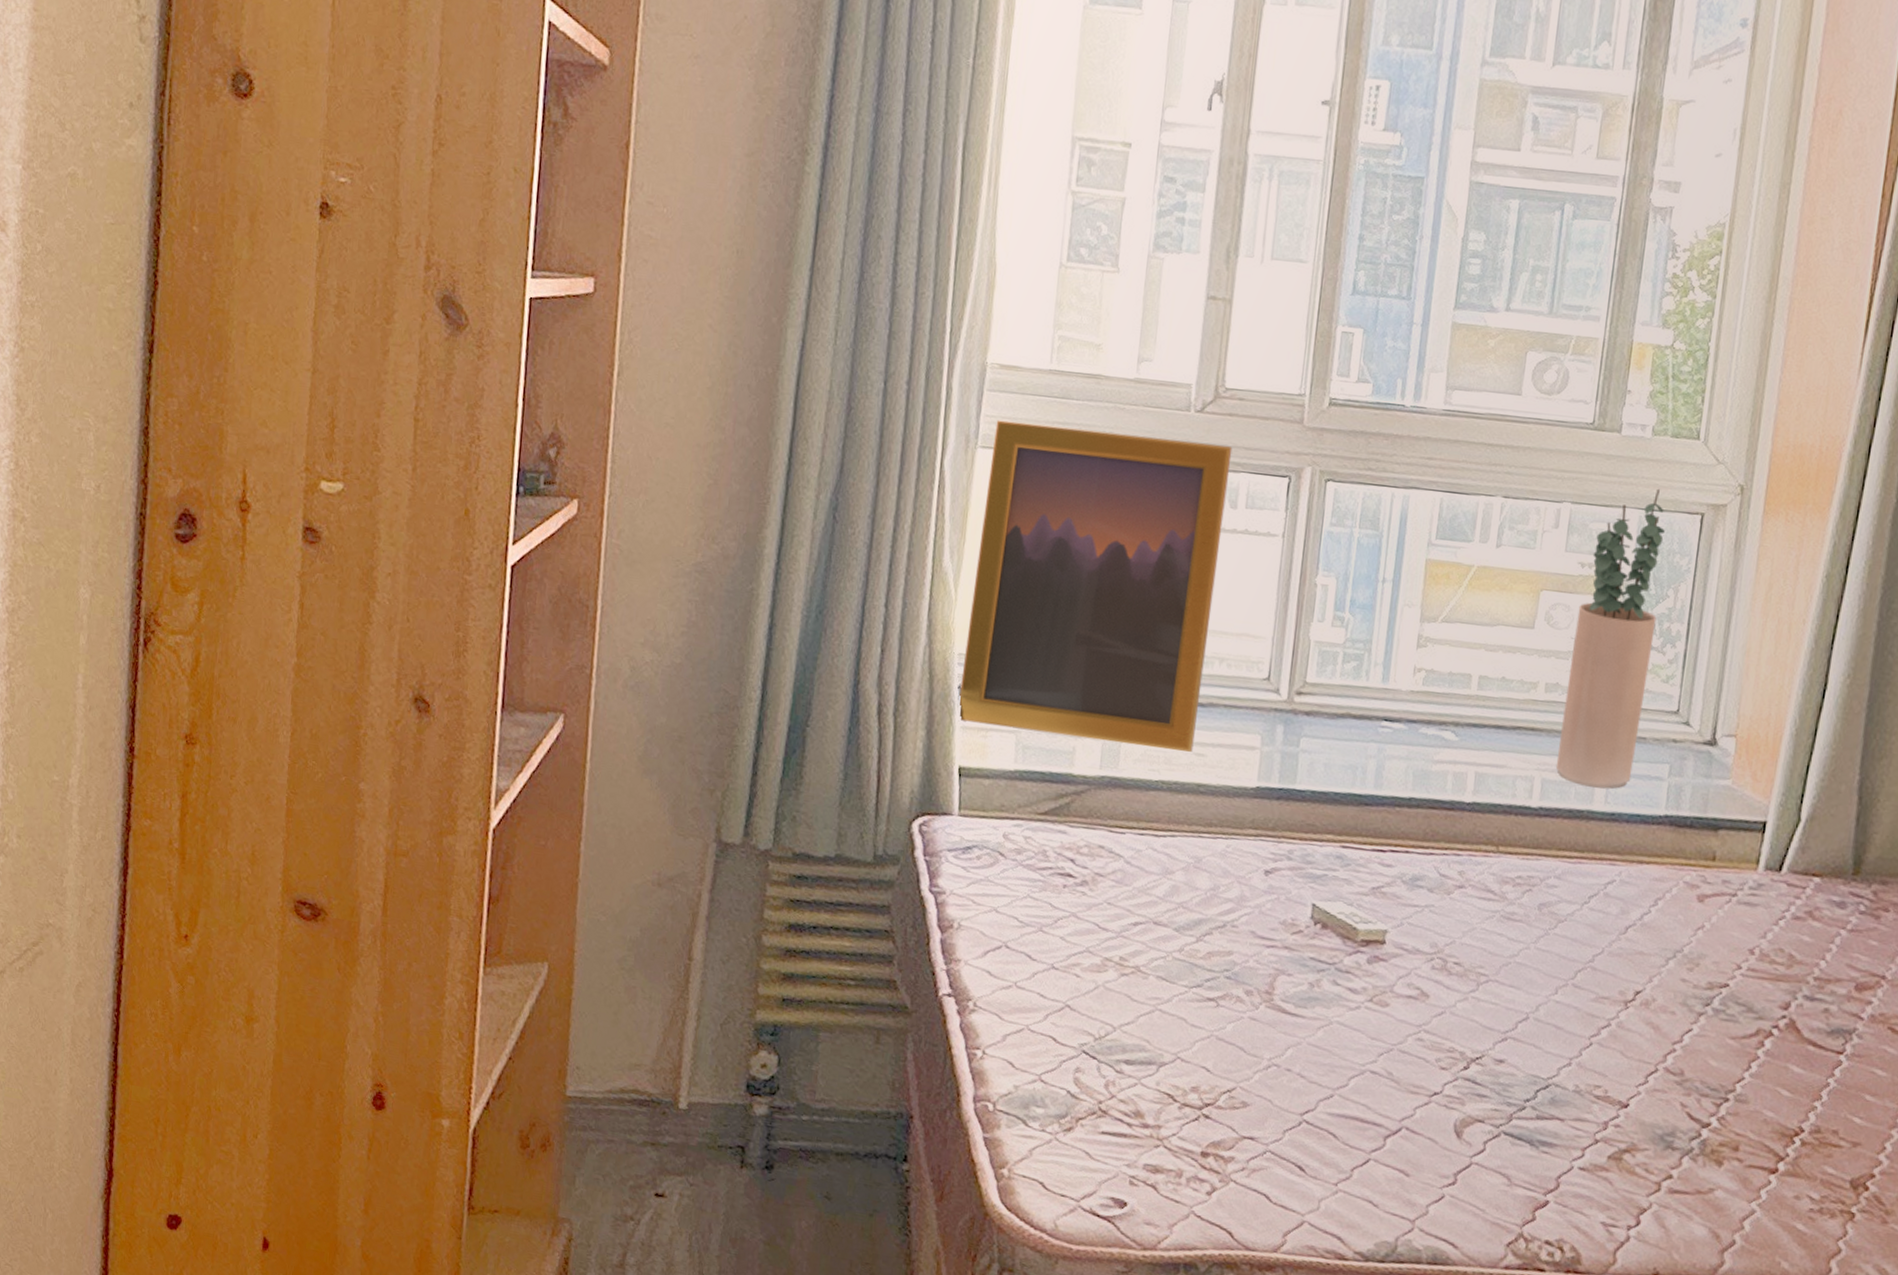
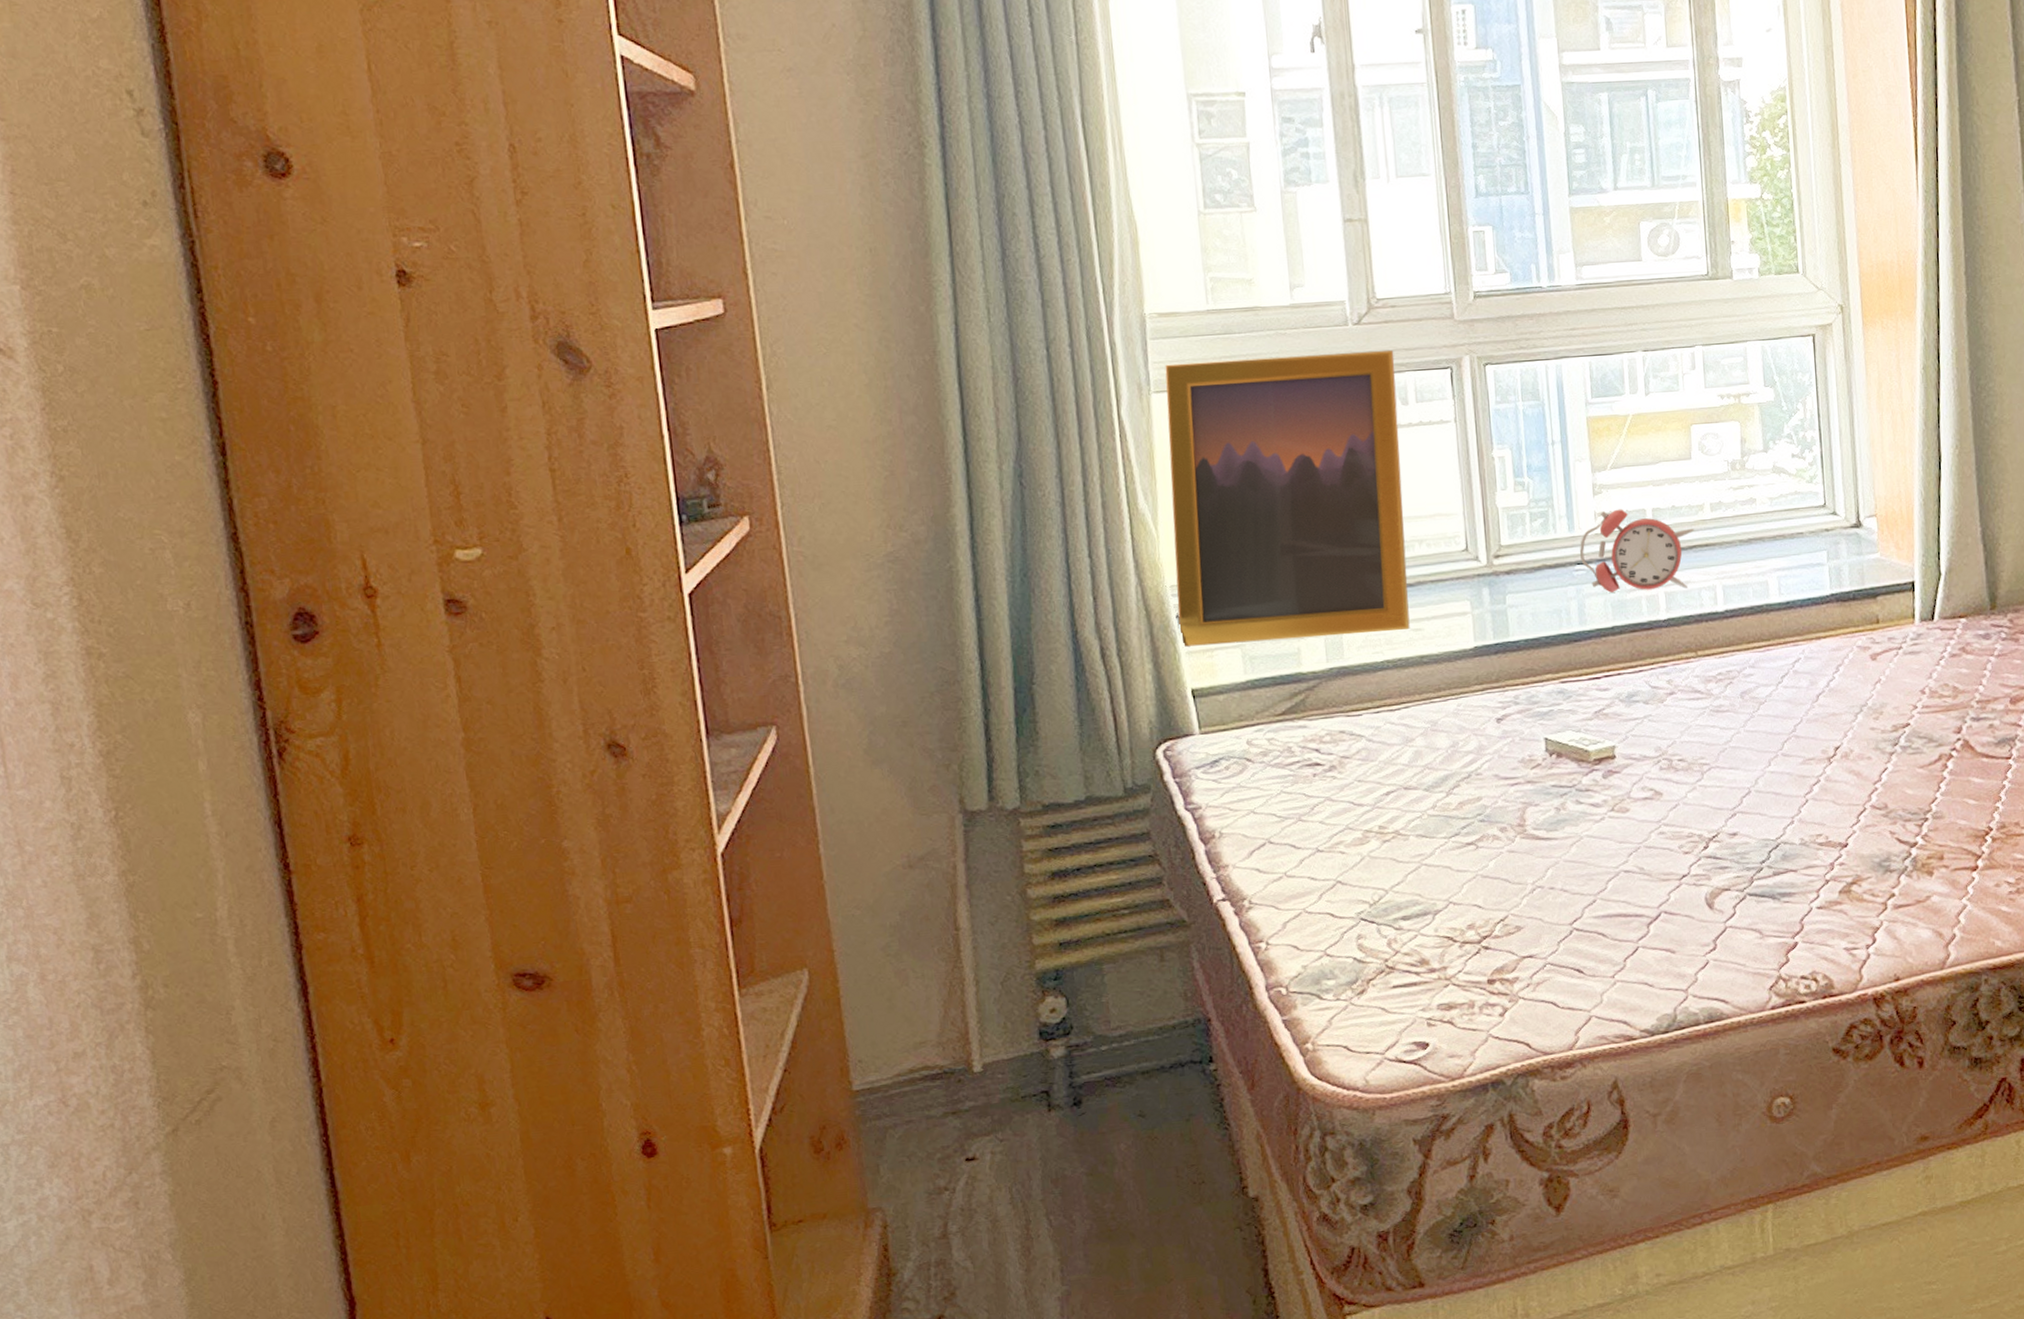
alarm clock: none [1389,667,1523,773] -> present [1579,509,1695,593]
vase: present [1555,488,1665,790] -> none [1725,320,1797,585]

